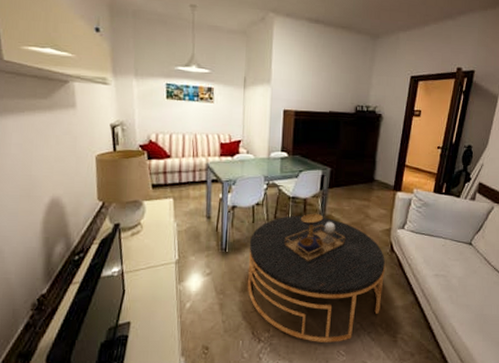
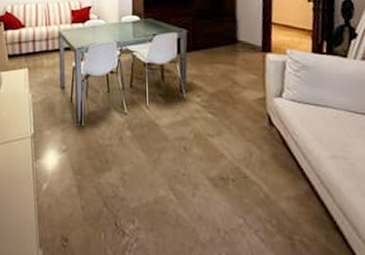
coffee table: present [247,213,386,342] -> none [105,80,267,242]

